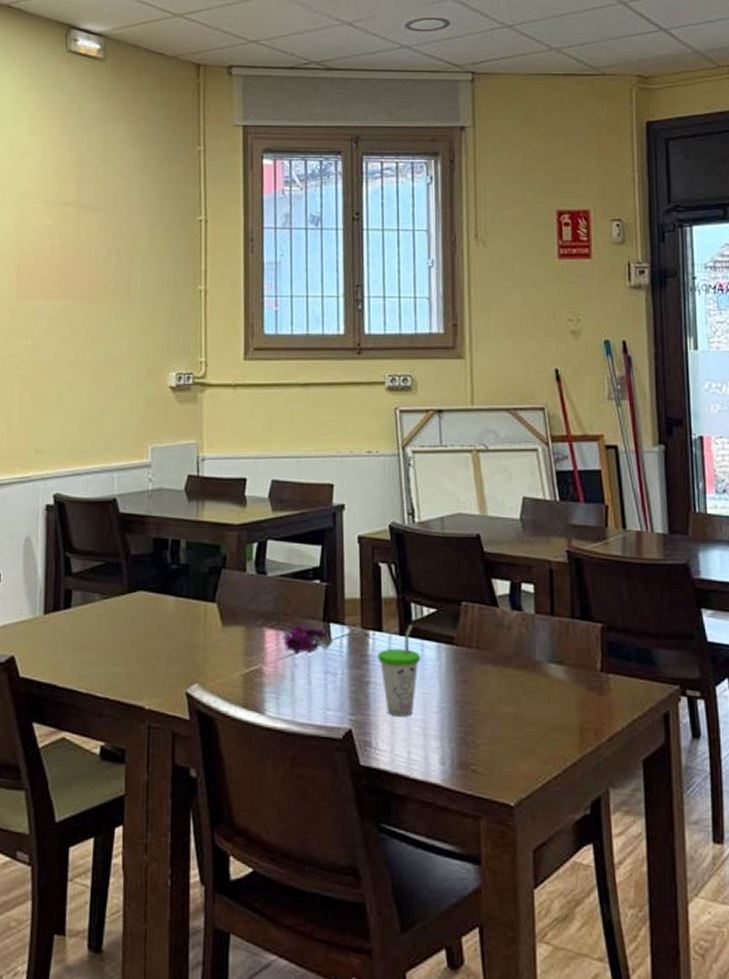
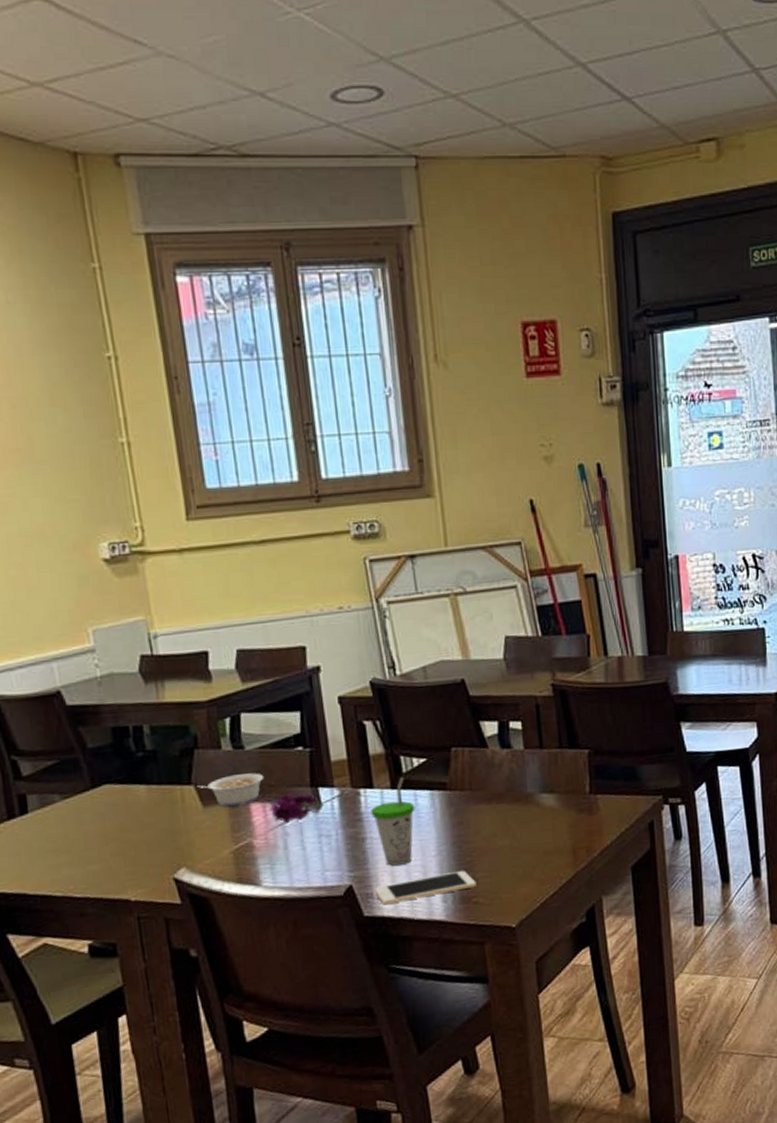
legume: none [219,598,281,630] -> present [197,773,265,808]
cell phone: none [374,732,476,757] -> present [375,870,476,905]

